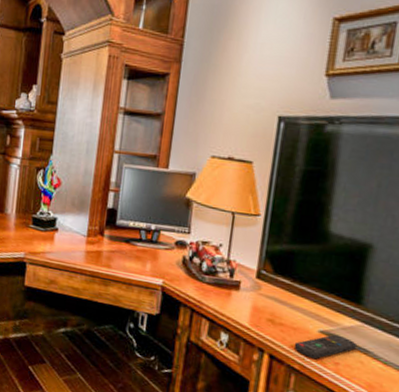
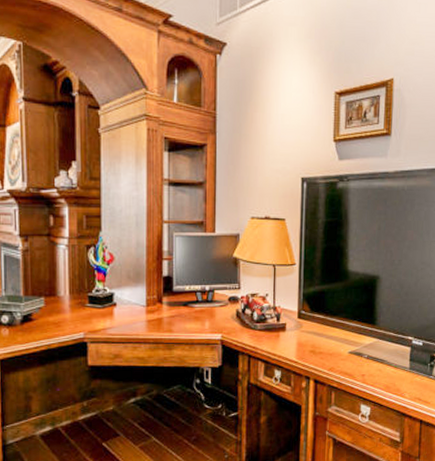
remote control: present [293,334,358,360] -> none [331,352,376,376]

